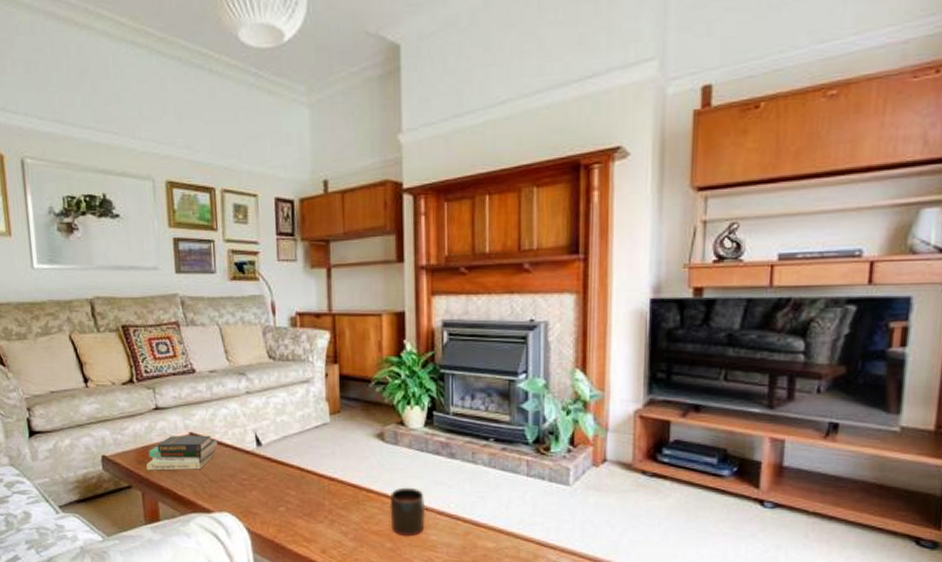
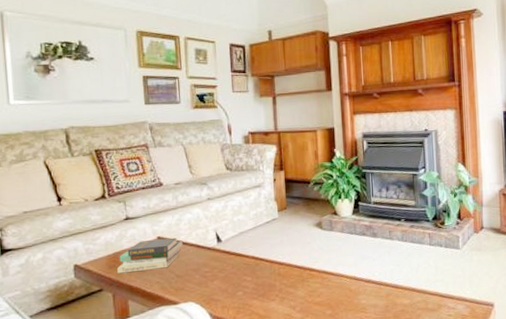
mug: present [390,487,426,536] -> none [328,263,357,303]

